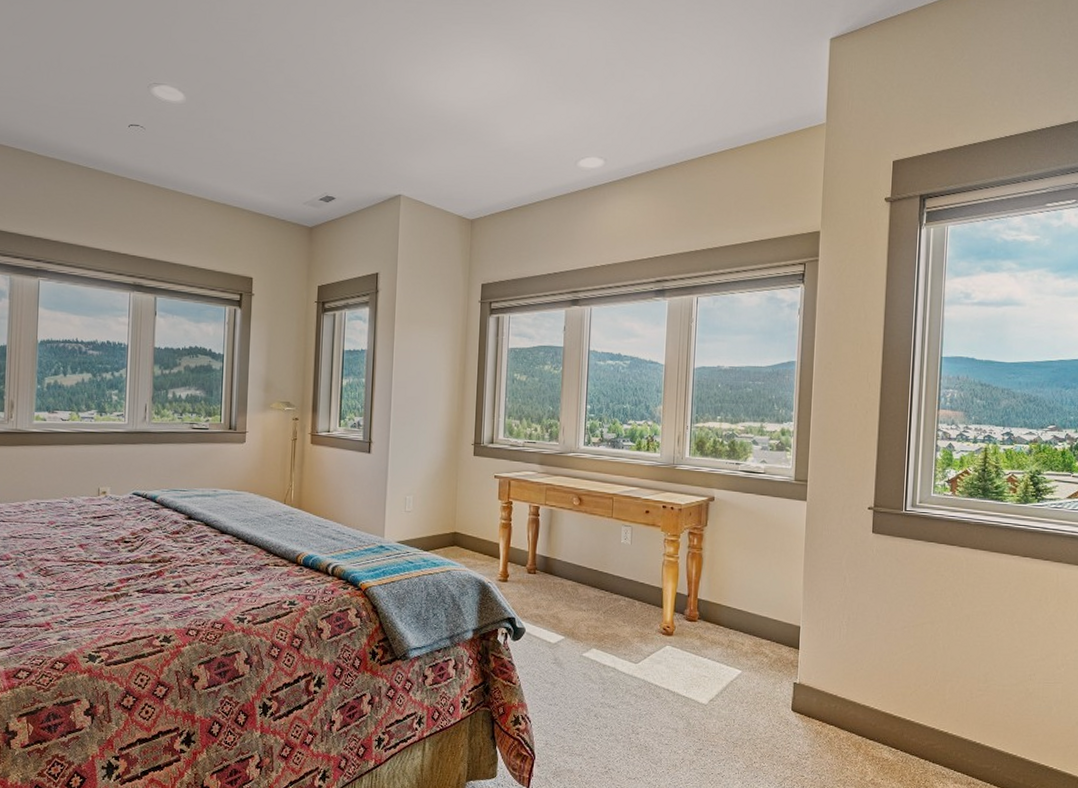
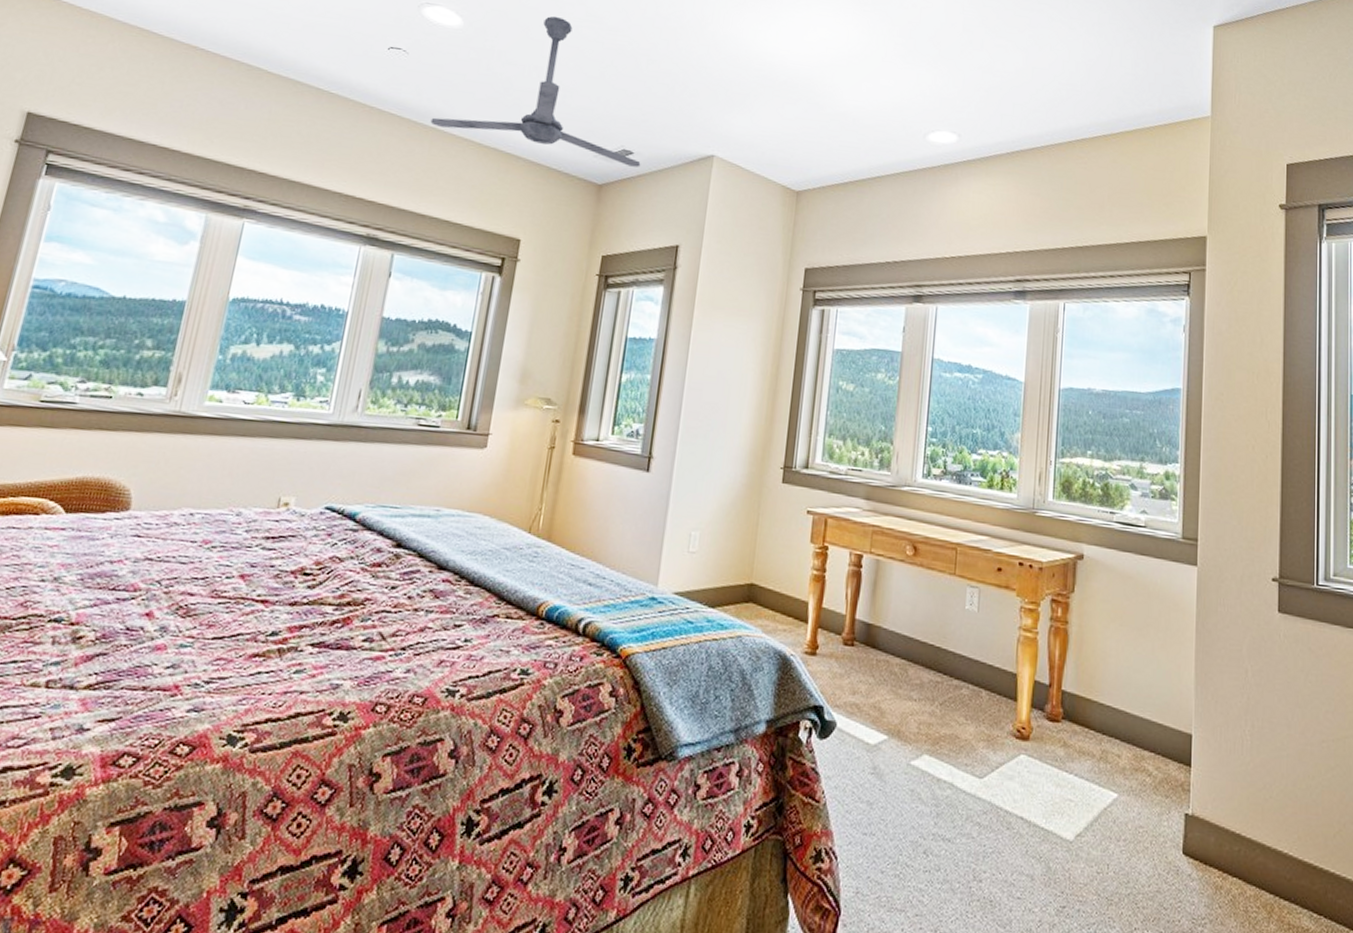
ceiling fan: none [170,84,342,210] -> present [430,15,641,167]

